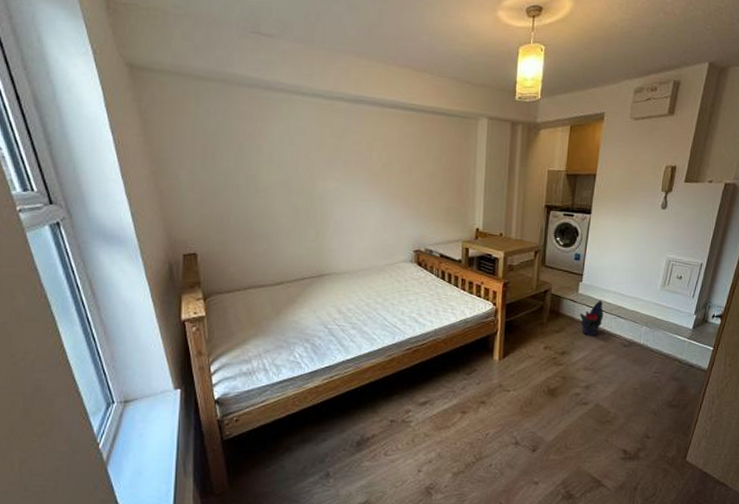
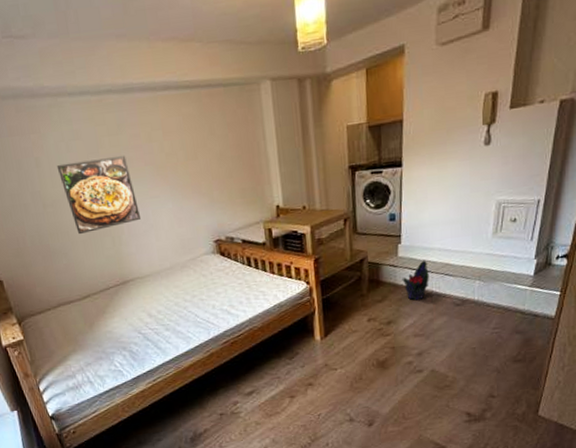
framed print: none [276,154,348,223] -> present [56,155,140,235]

